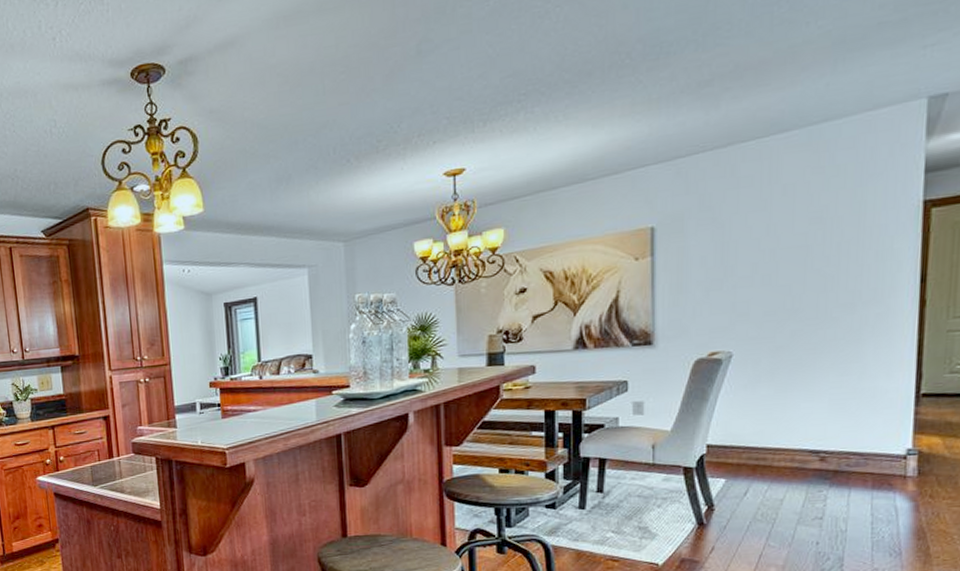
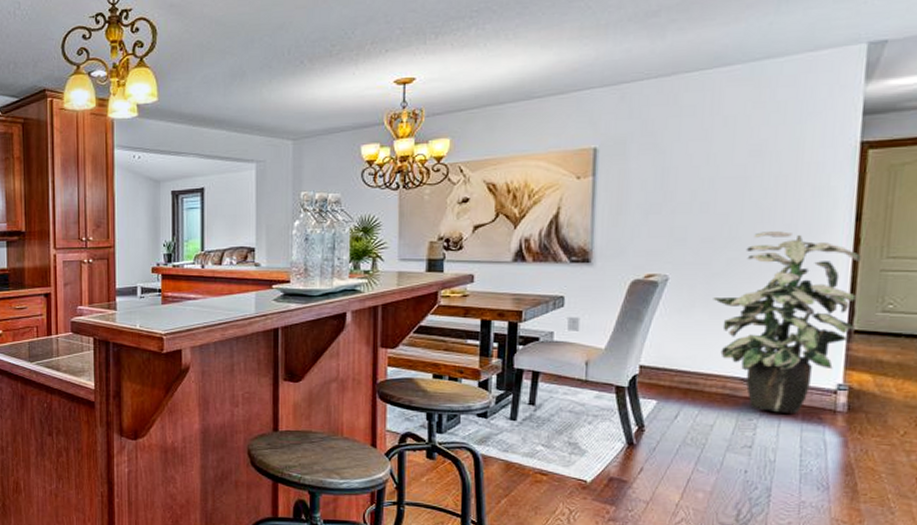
indoor plant: none [778,298,927,483] -> present [713,231,861,415]

